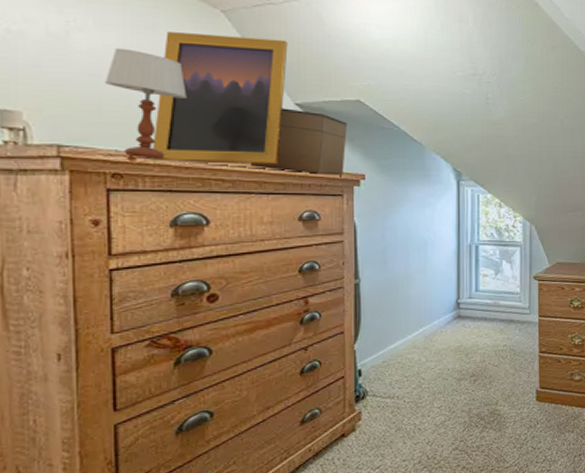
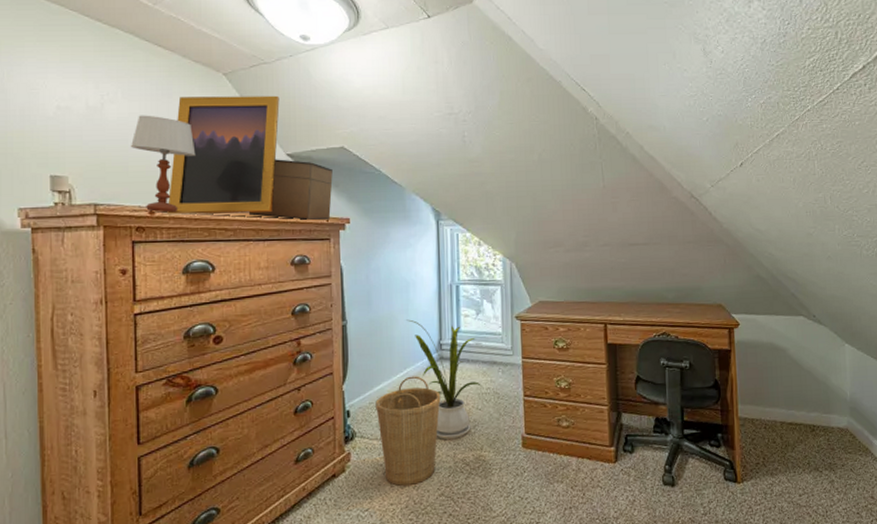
basket: none [389,334,457,443] -> present [375,376,441,487]
house plant: none [424,278,499,396] -> present [406,319,483,439]

